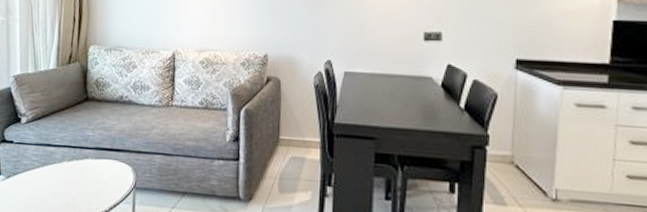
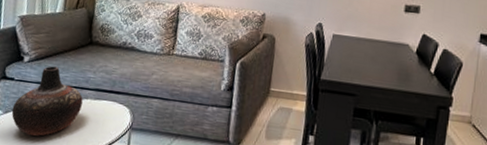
vase: none [13,126,84,201] -> present [11,66,83,136]

